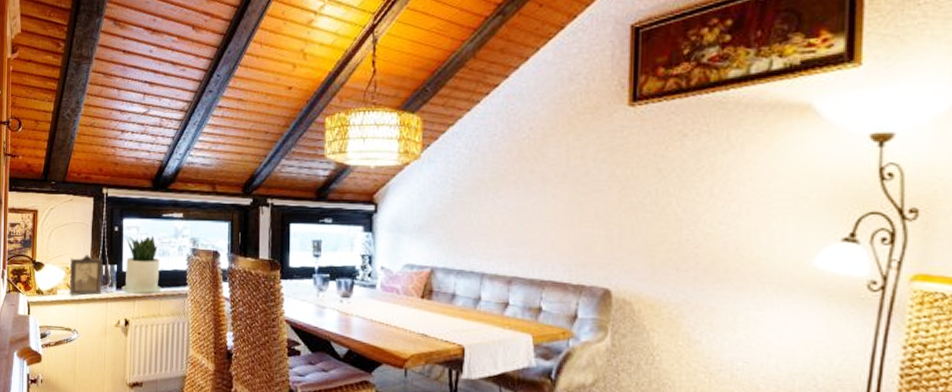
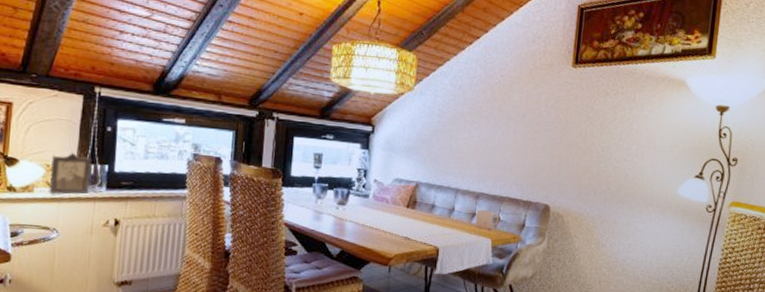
planter: present [121,235,162,294] -> none [112,137,158,196]
mug: none [509,297,541,325] -> present [475,209,499,231]

